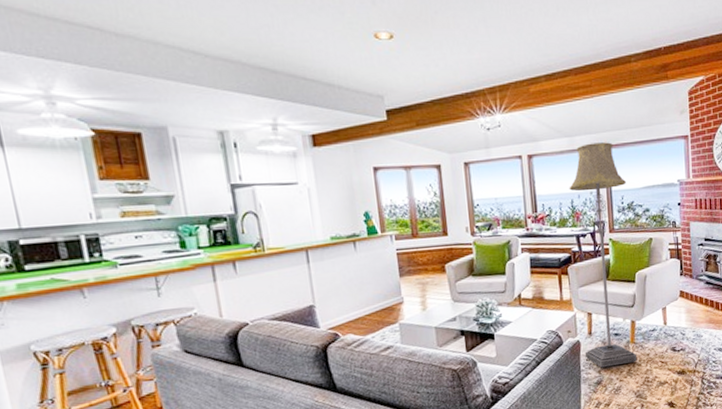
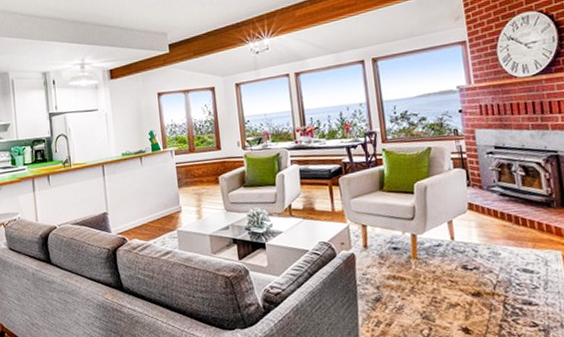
floor lamp: present [569,142,638,368] -> none [337,54,422,284]

